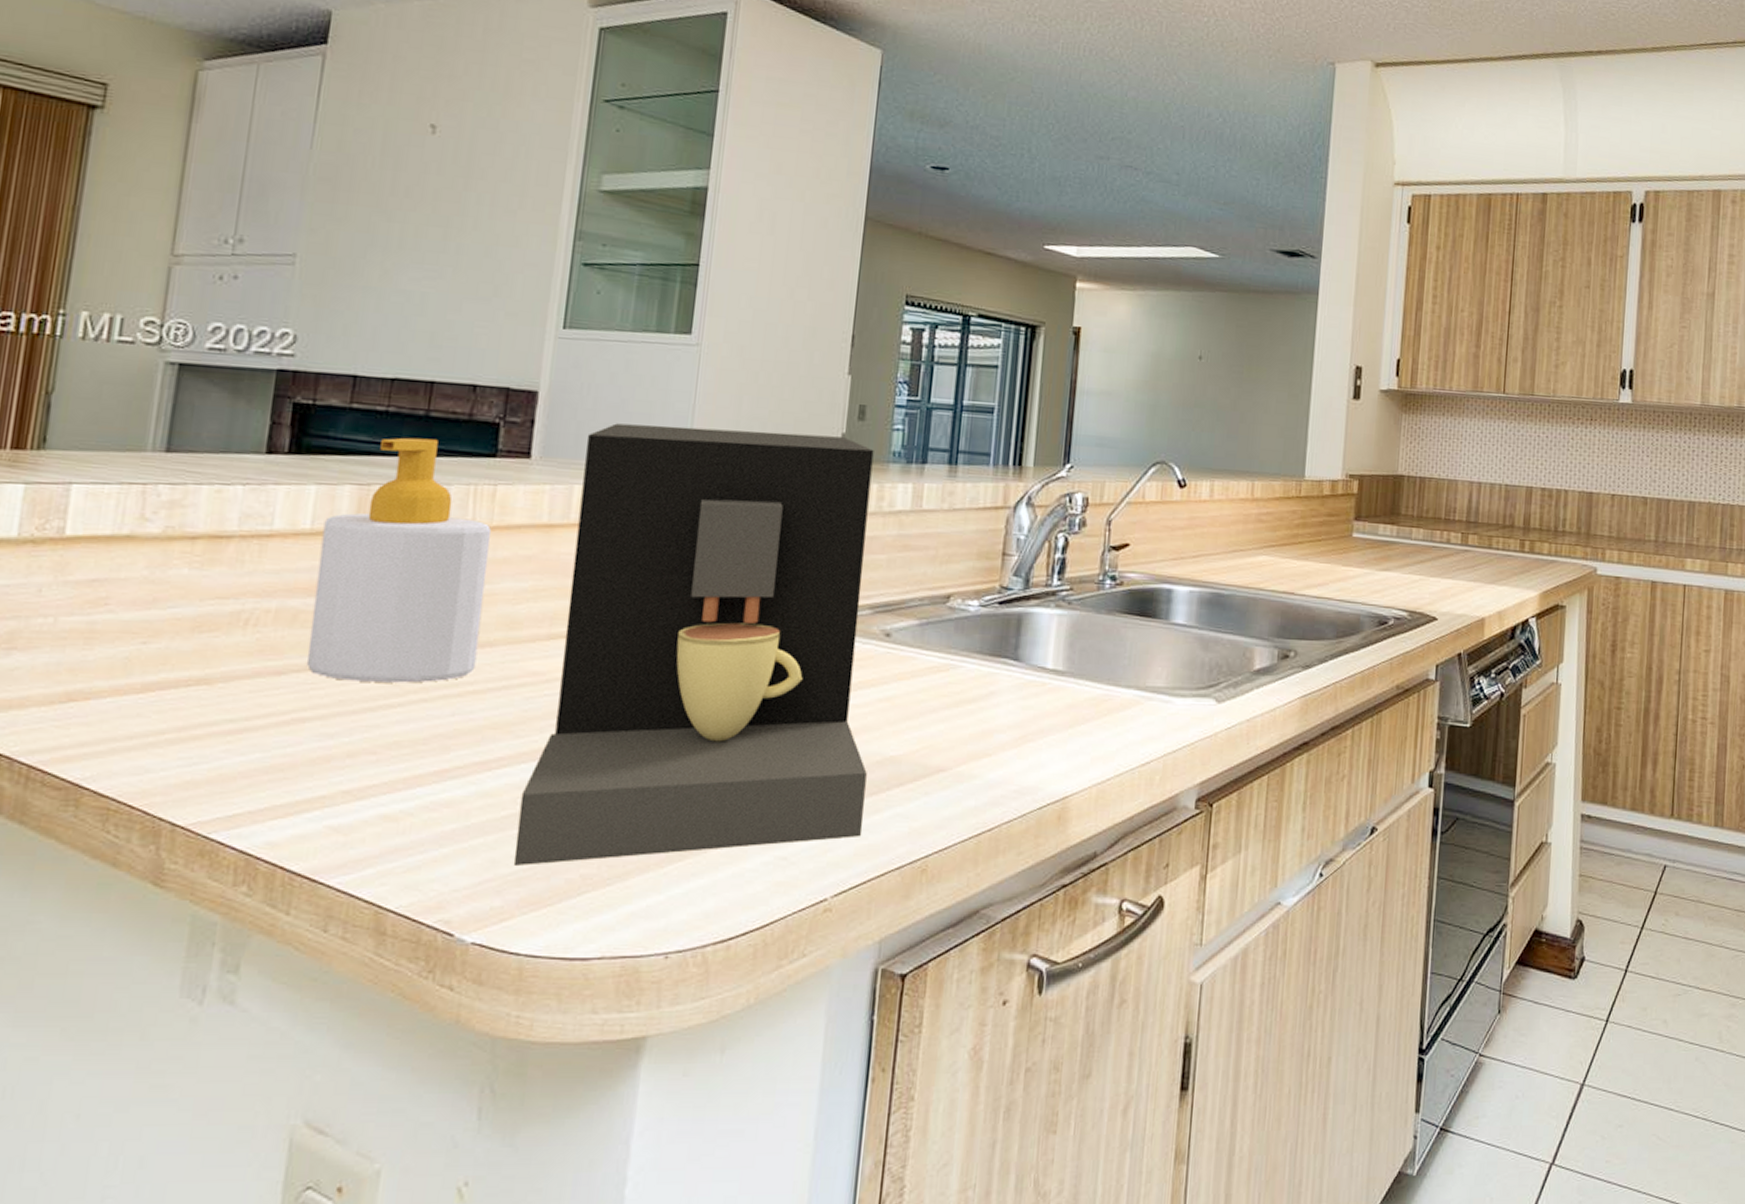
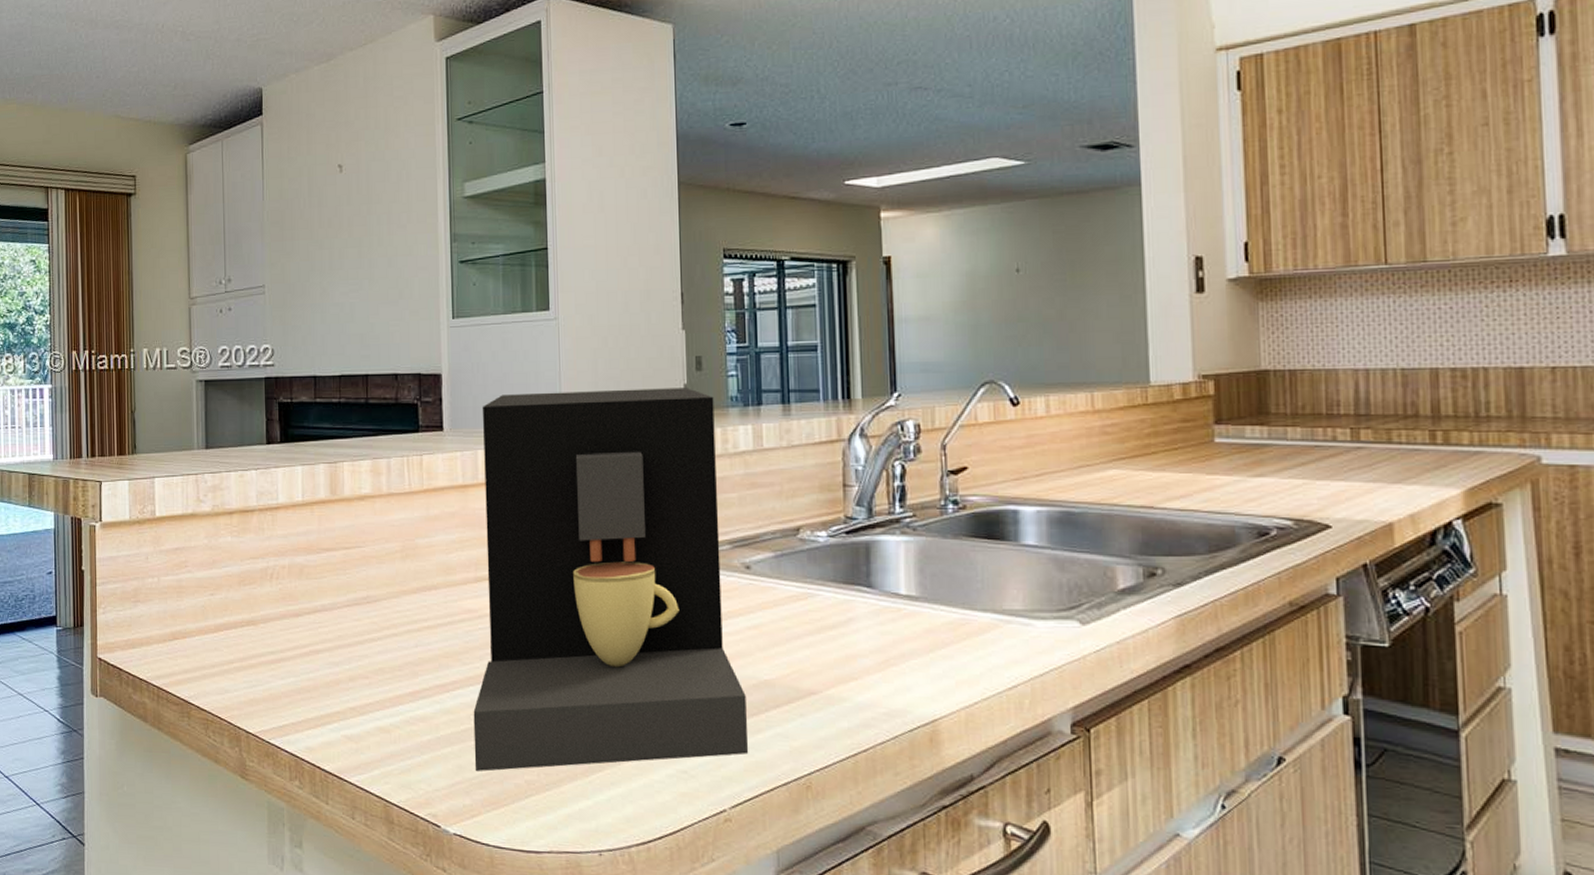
soap bottle: present [306,437,491,683] -> none [310,421,427,621]

